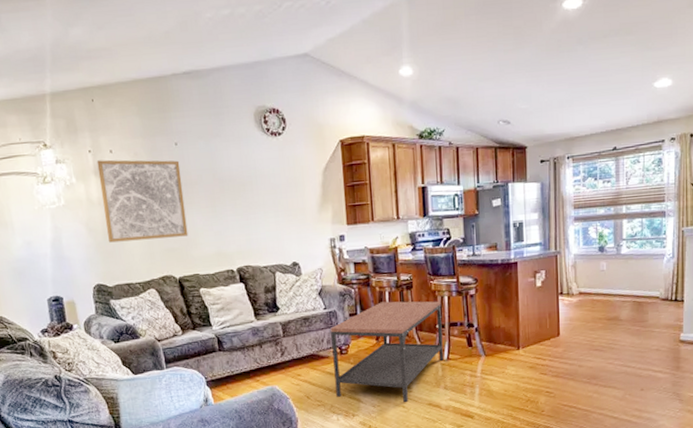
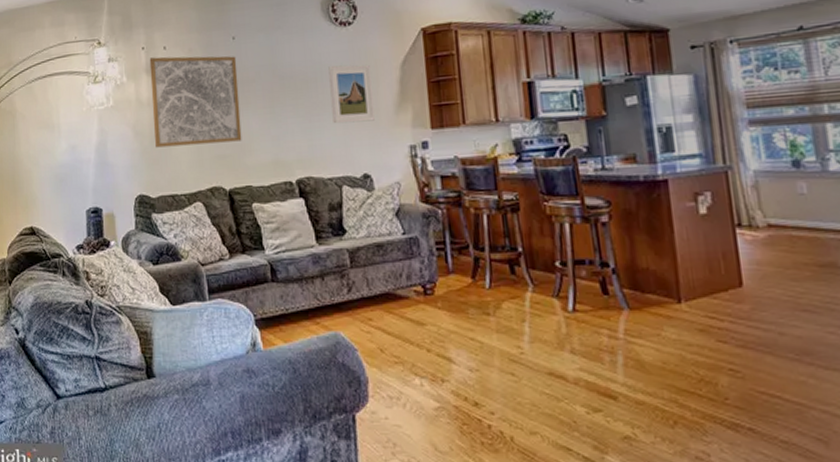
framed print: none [262,170,301,221] -> present [328,64,375,124]
coffee table: present [330,301,444,403] -> none [411,227,568,369]

